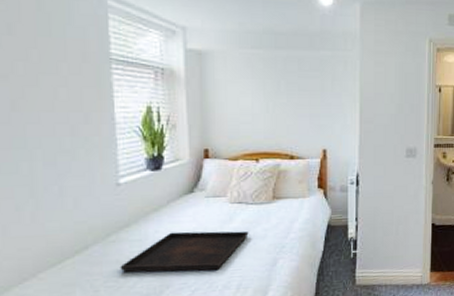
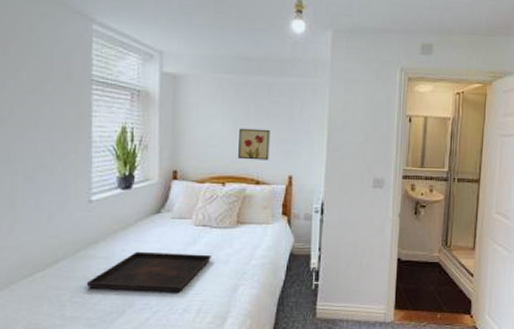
wall art: none [271,104,302,135] -> present [238,128,270,161]

